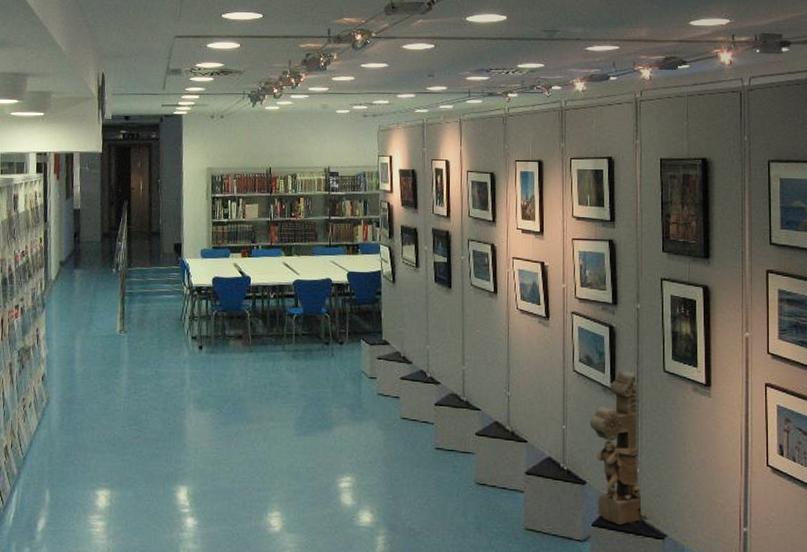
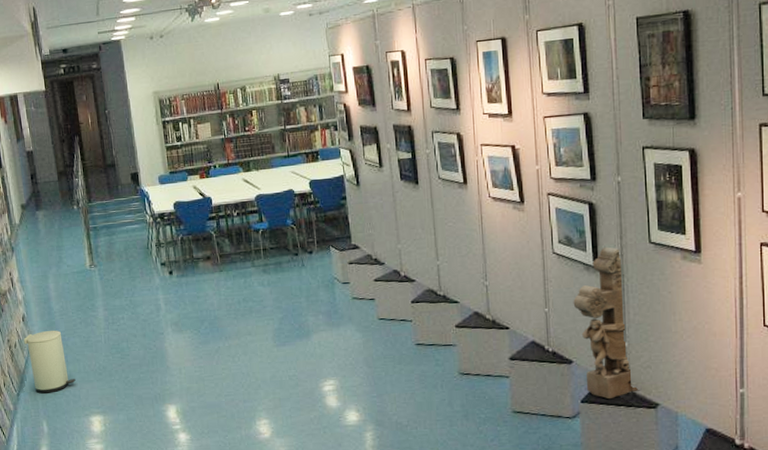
pedal bin: none [39,393,87,460] -> present [23,330,76,394]

